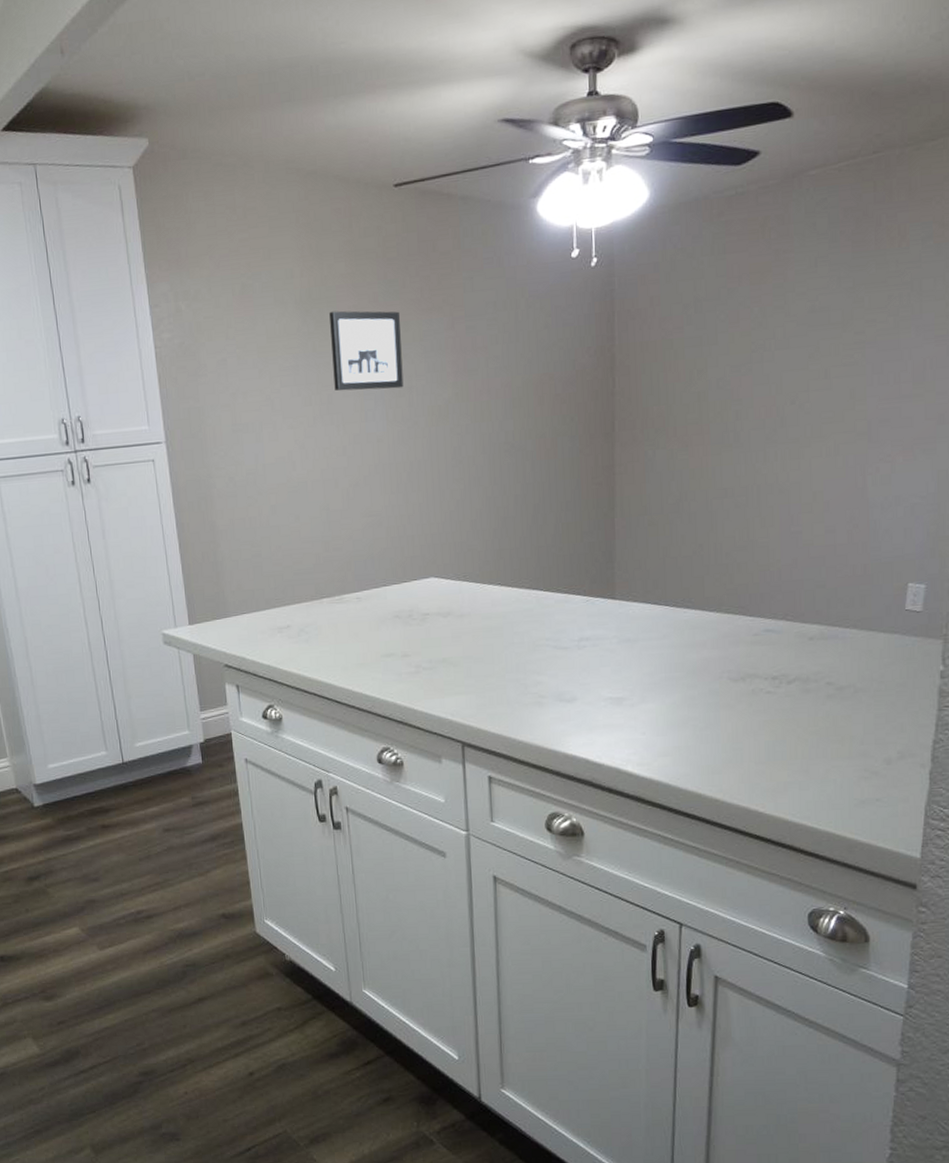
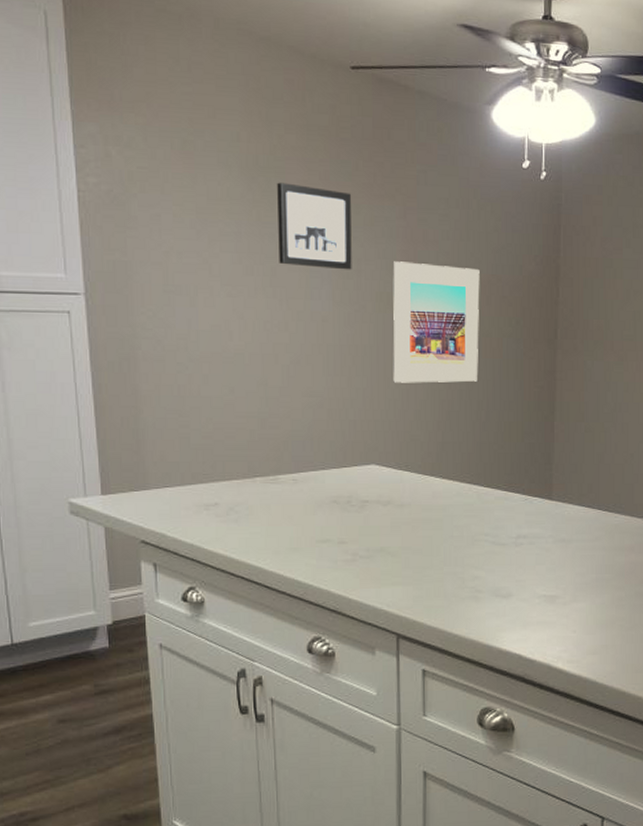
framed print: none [444,369,533,495] -> present [393,261,480,383]

